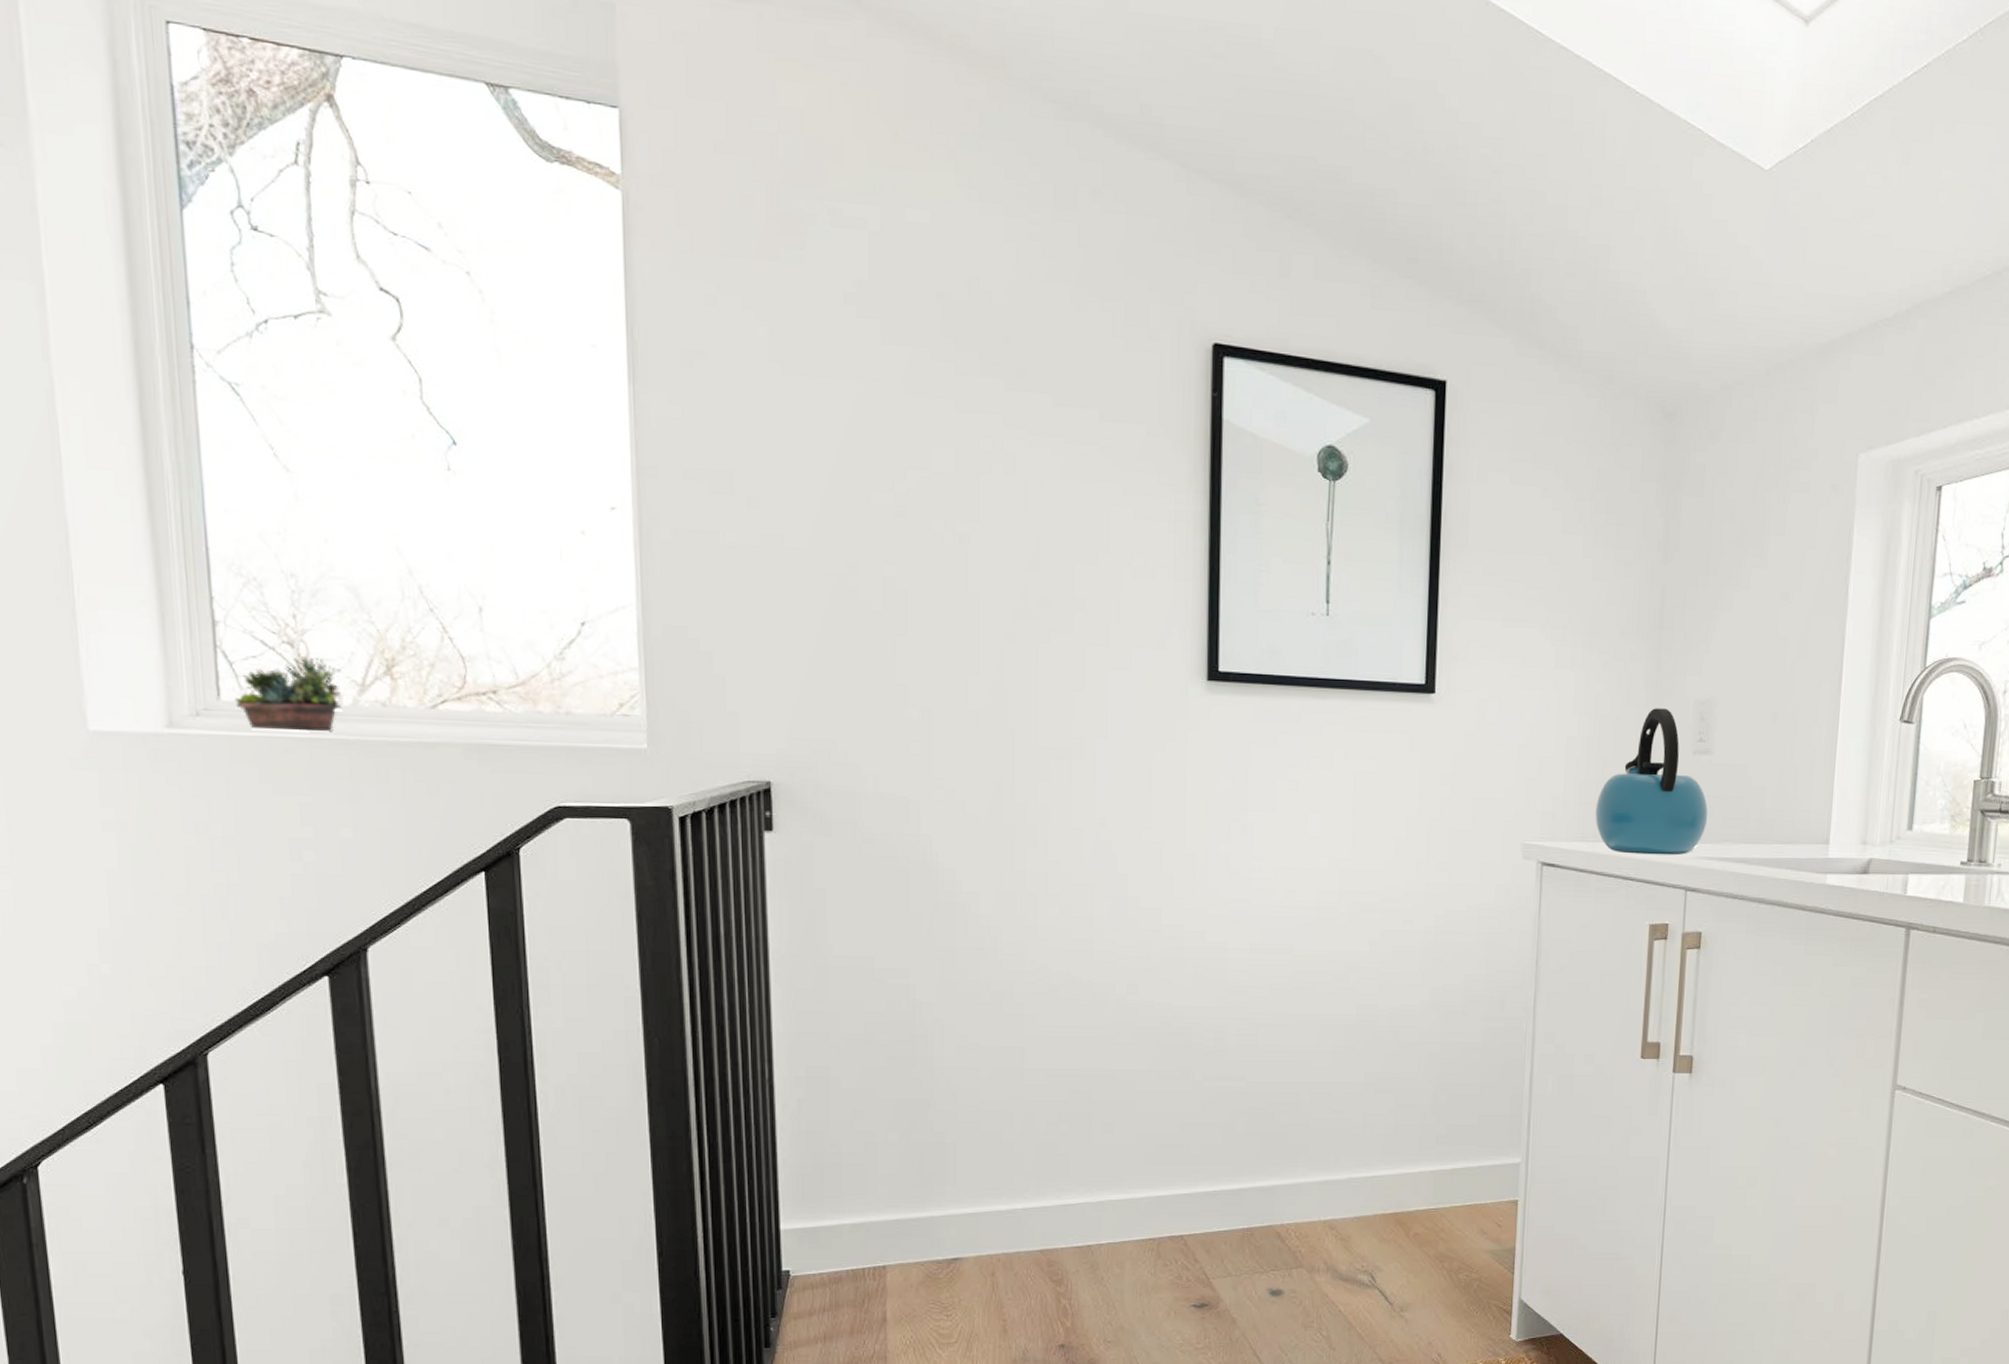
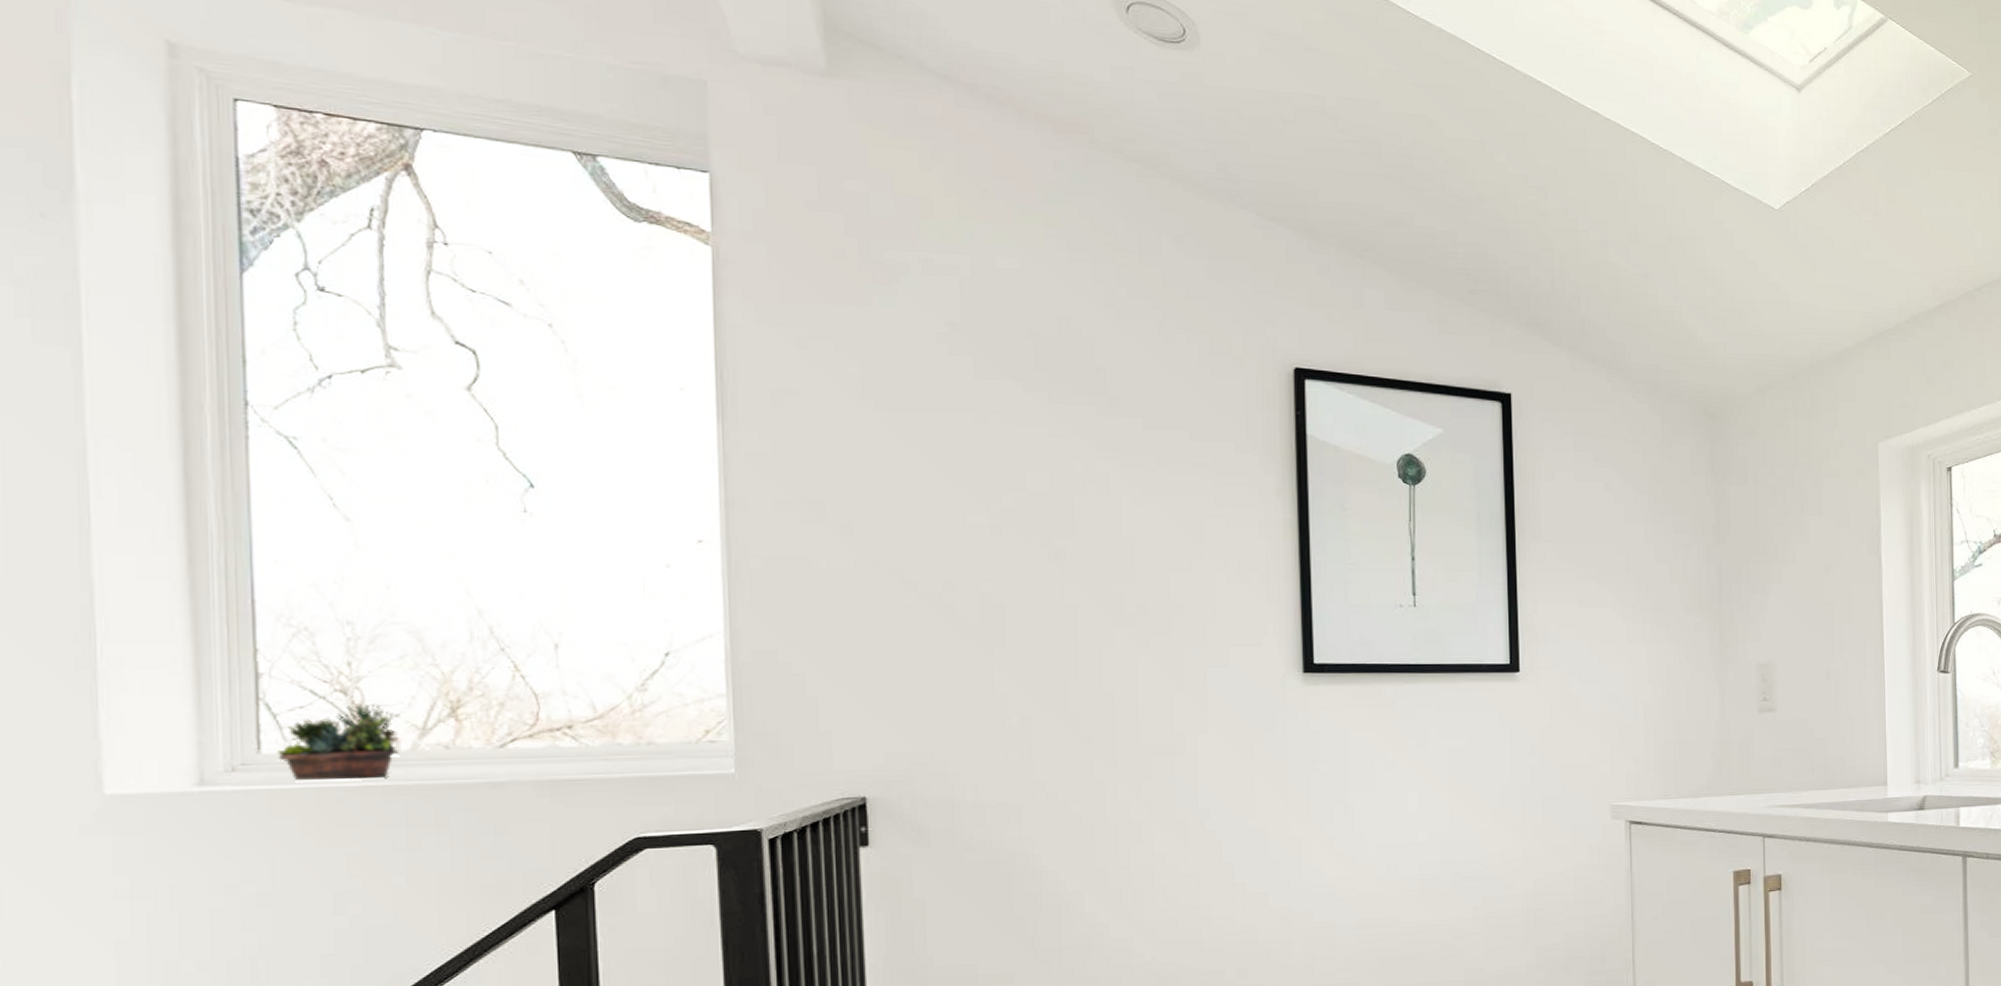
kettle: present [1595,708,1708,856] -> none [1675,673,1778,808]

